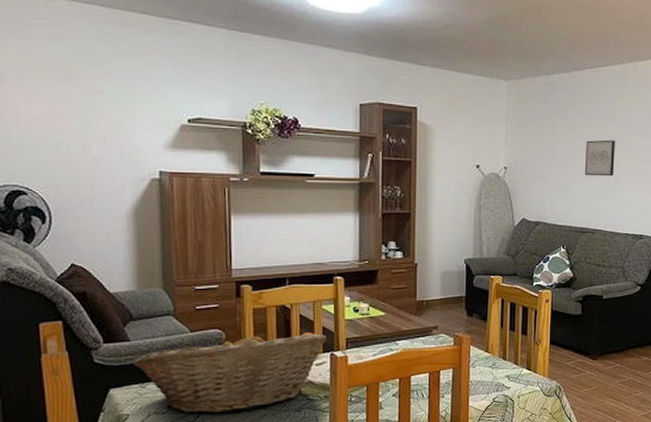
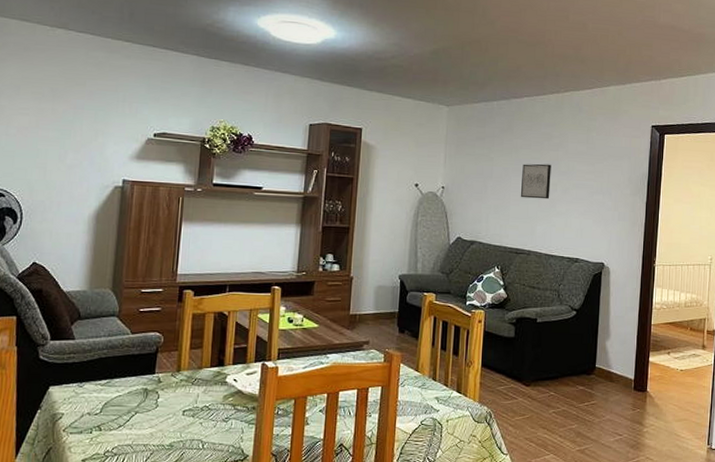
fruit basket: present [133,332,327,414] -> none [75,336,260,418]

